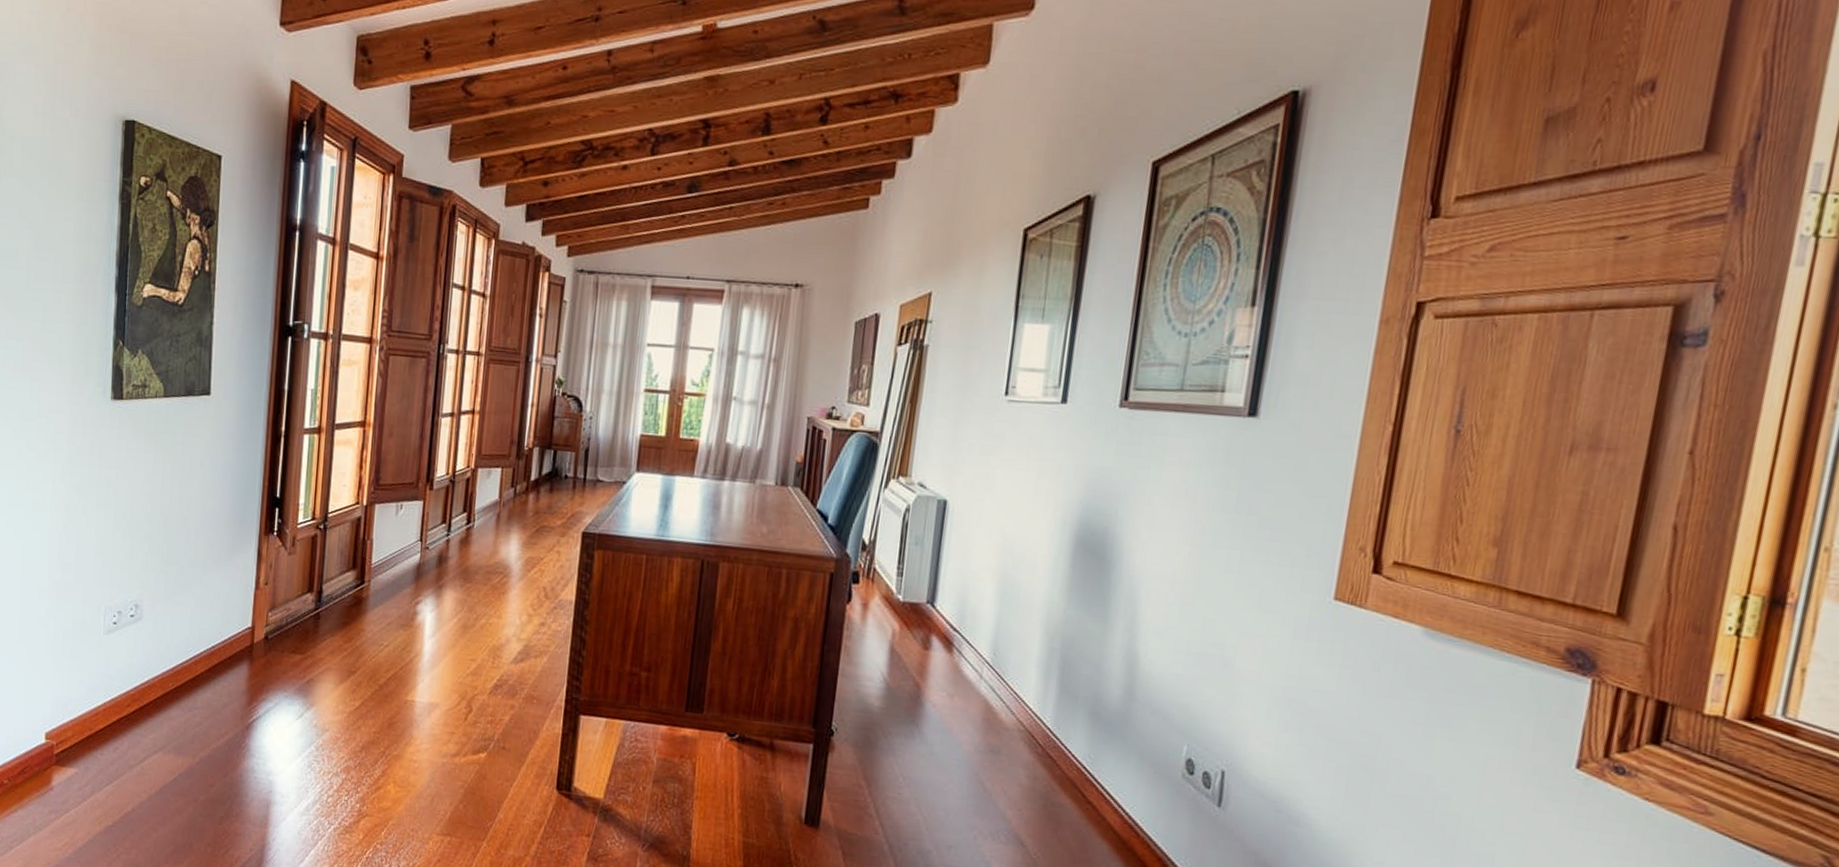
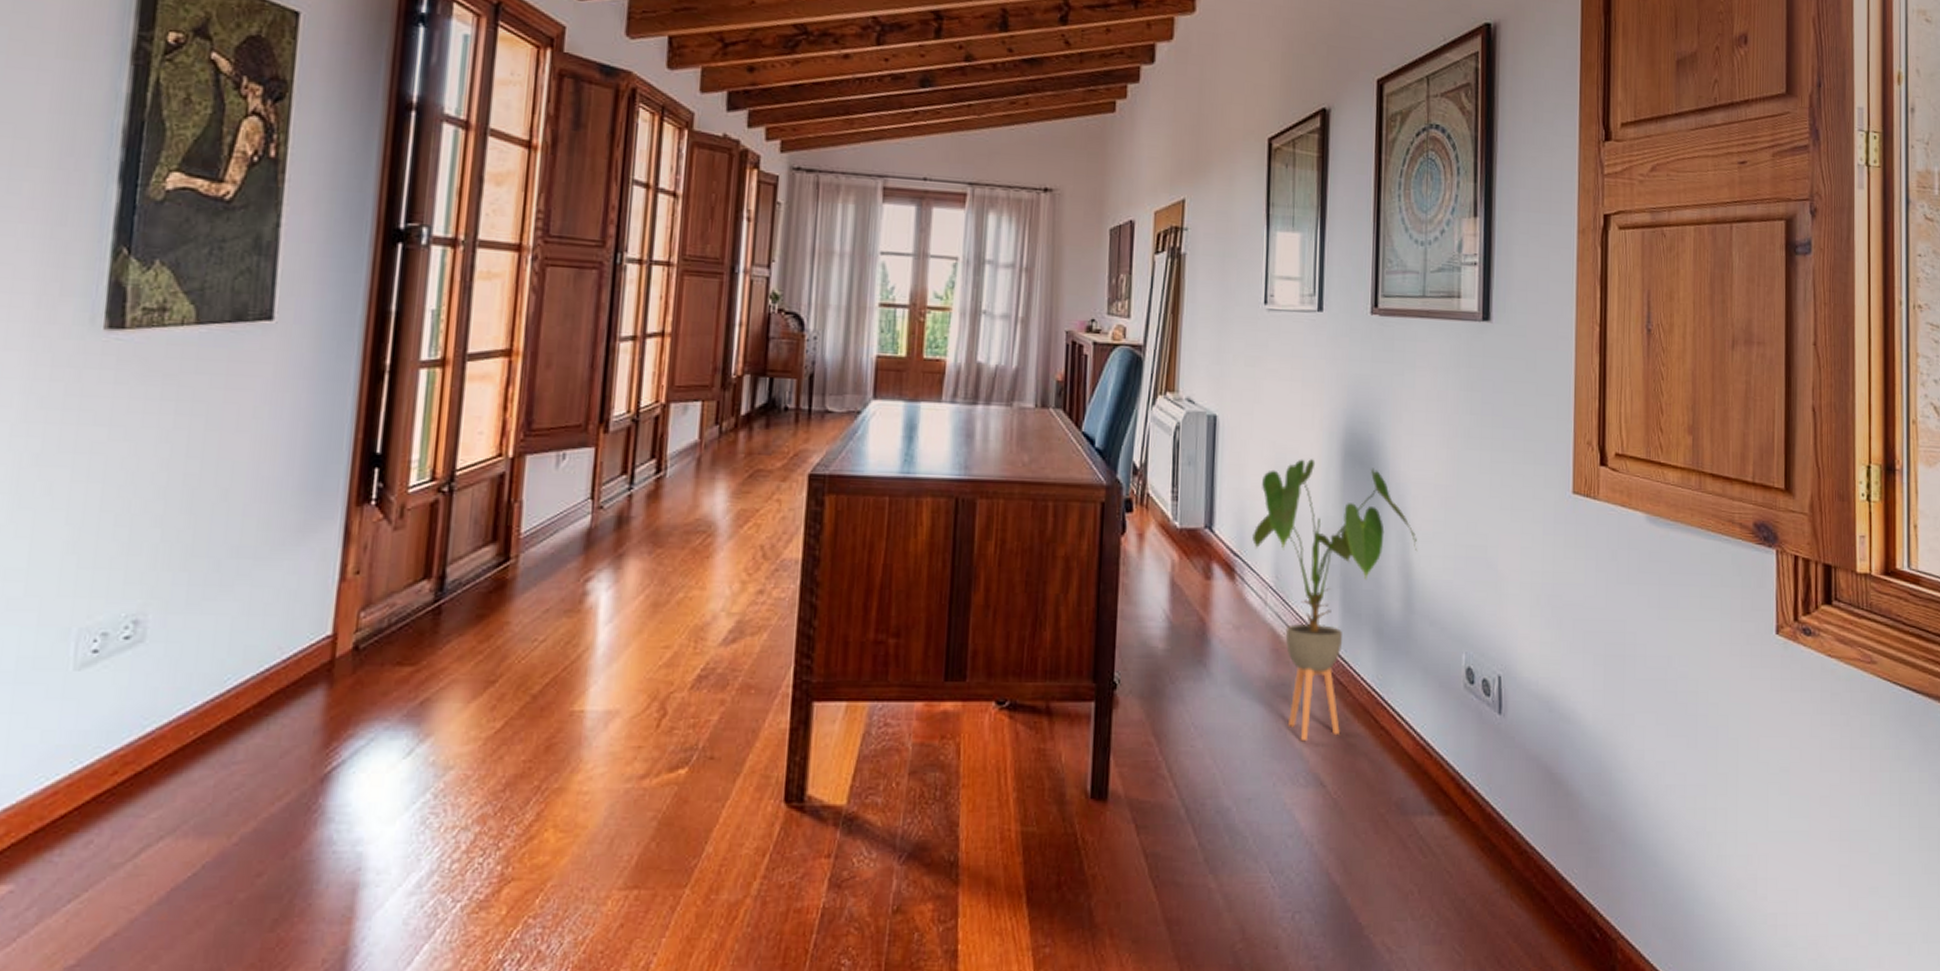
house plant: none [973,546,1146,805] -> present [1252,459,1418,742]

